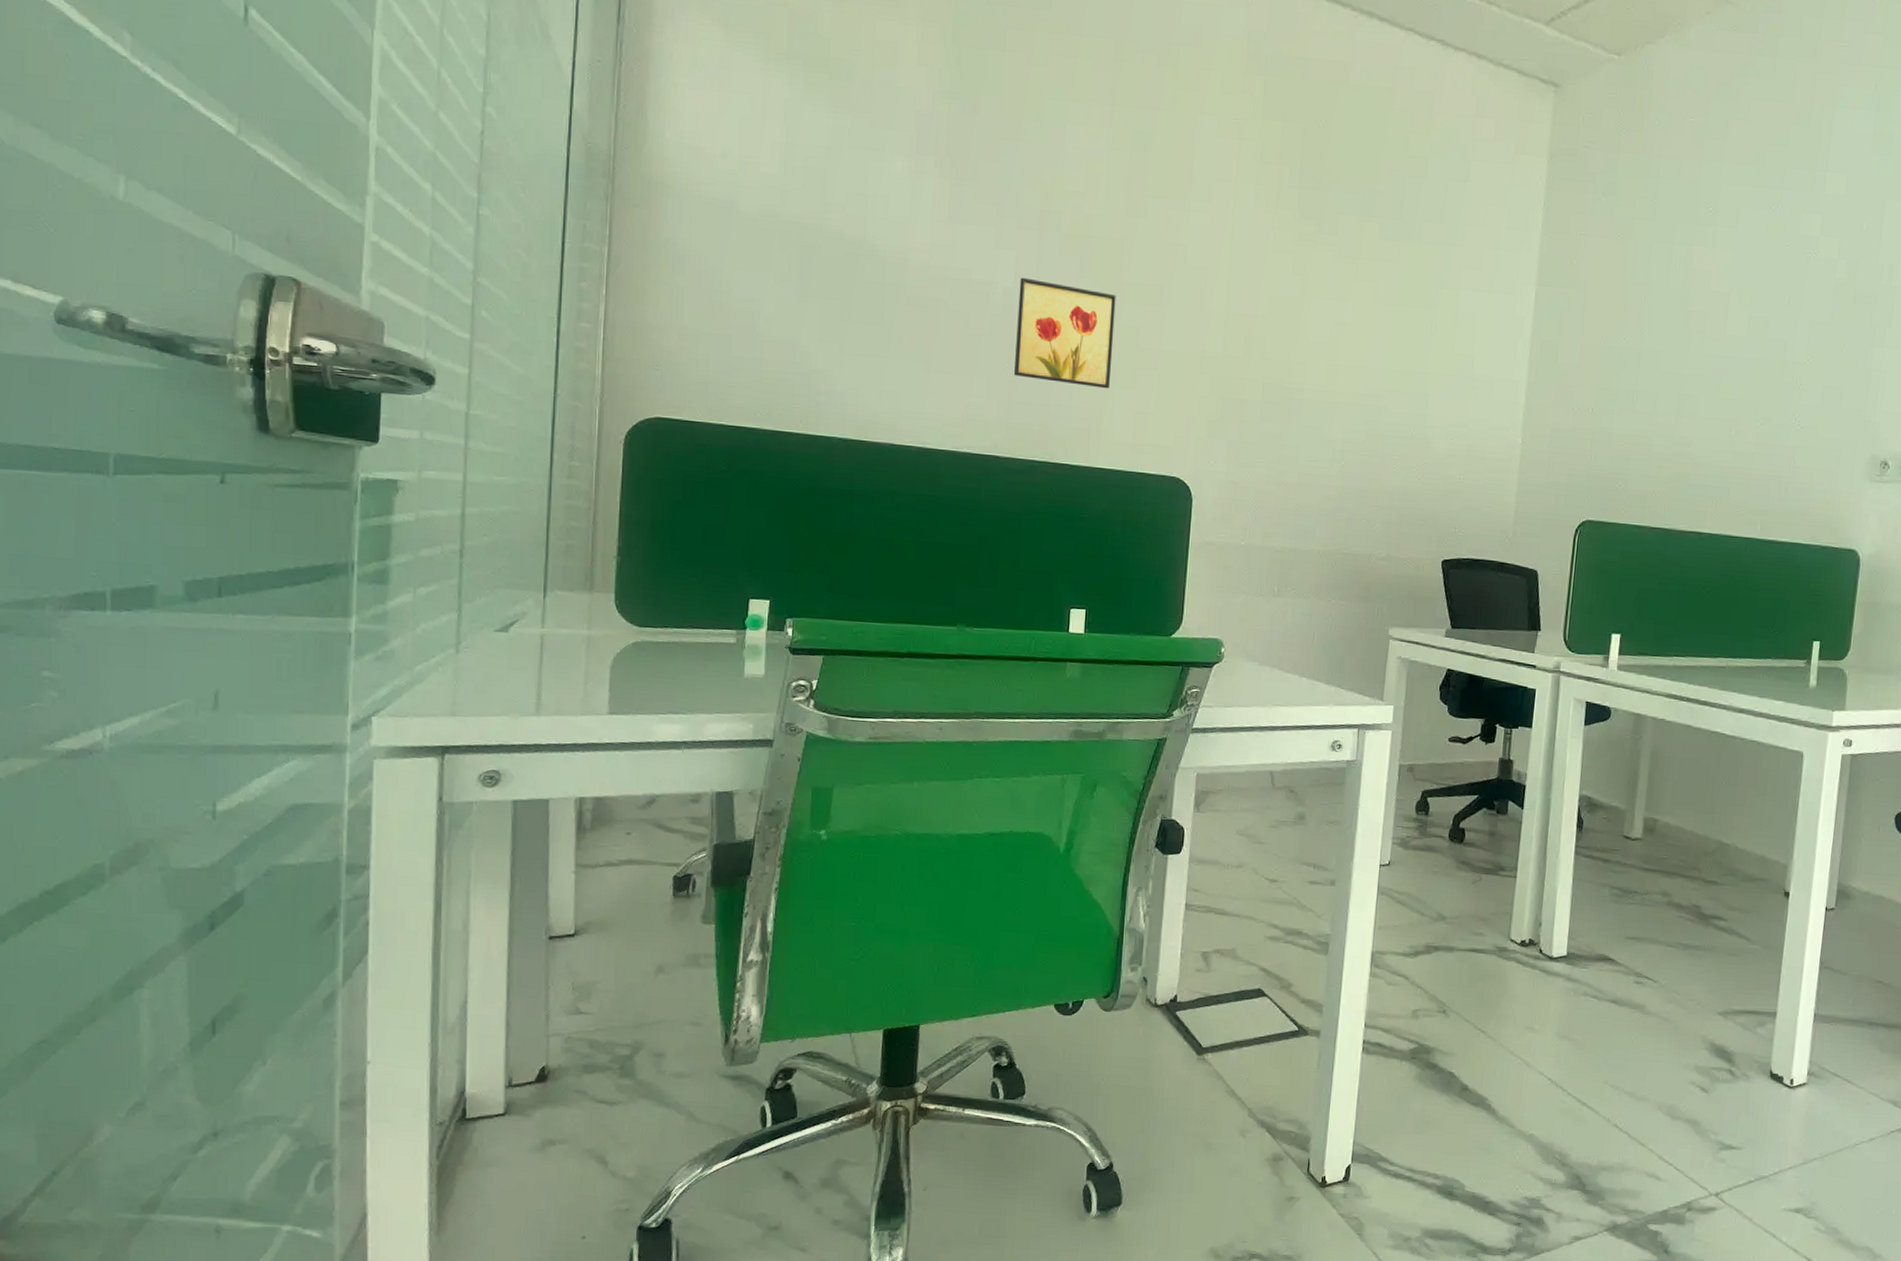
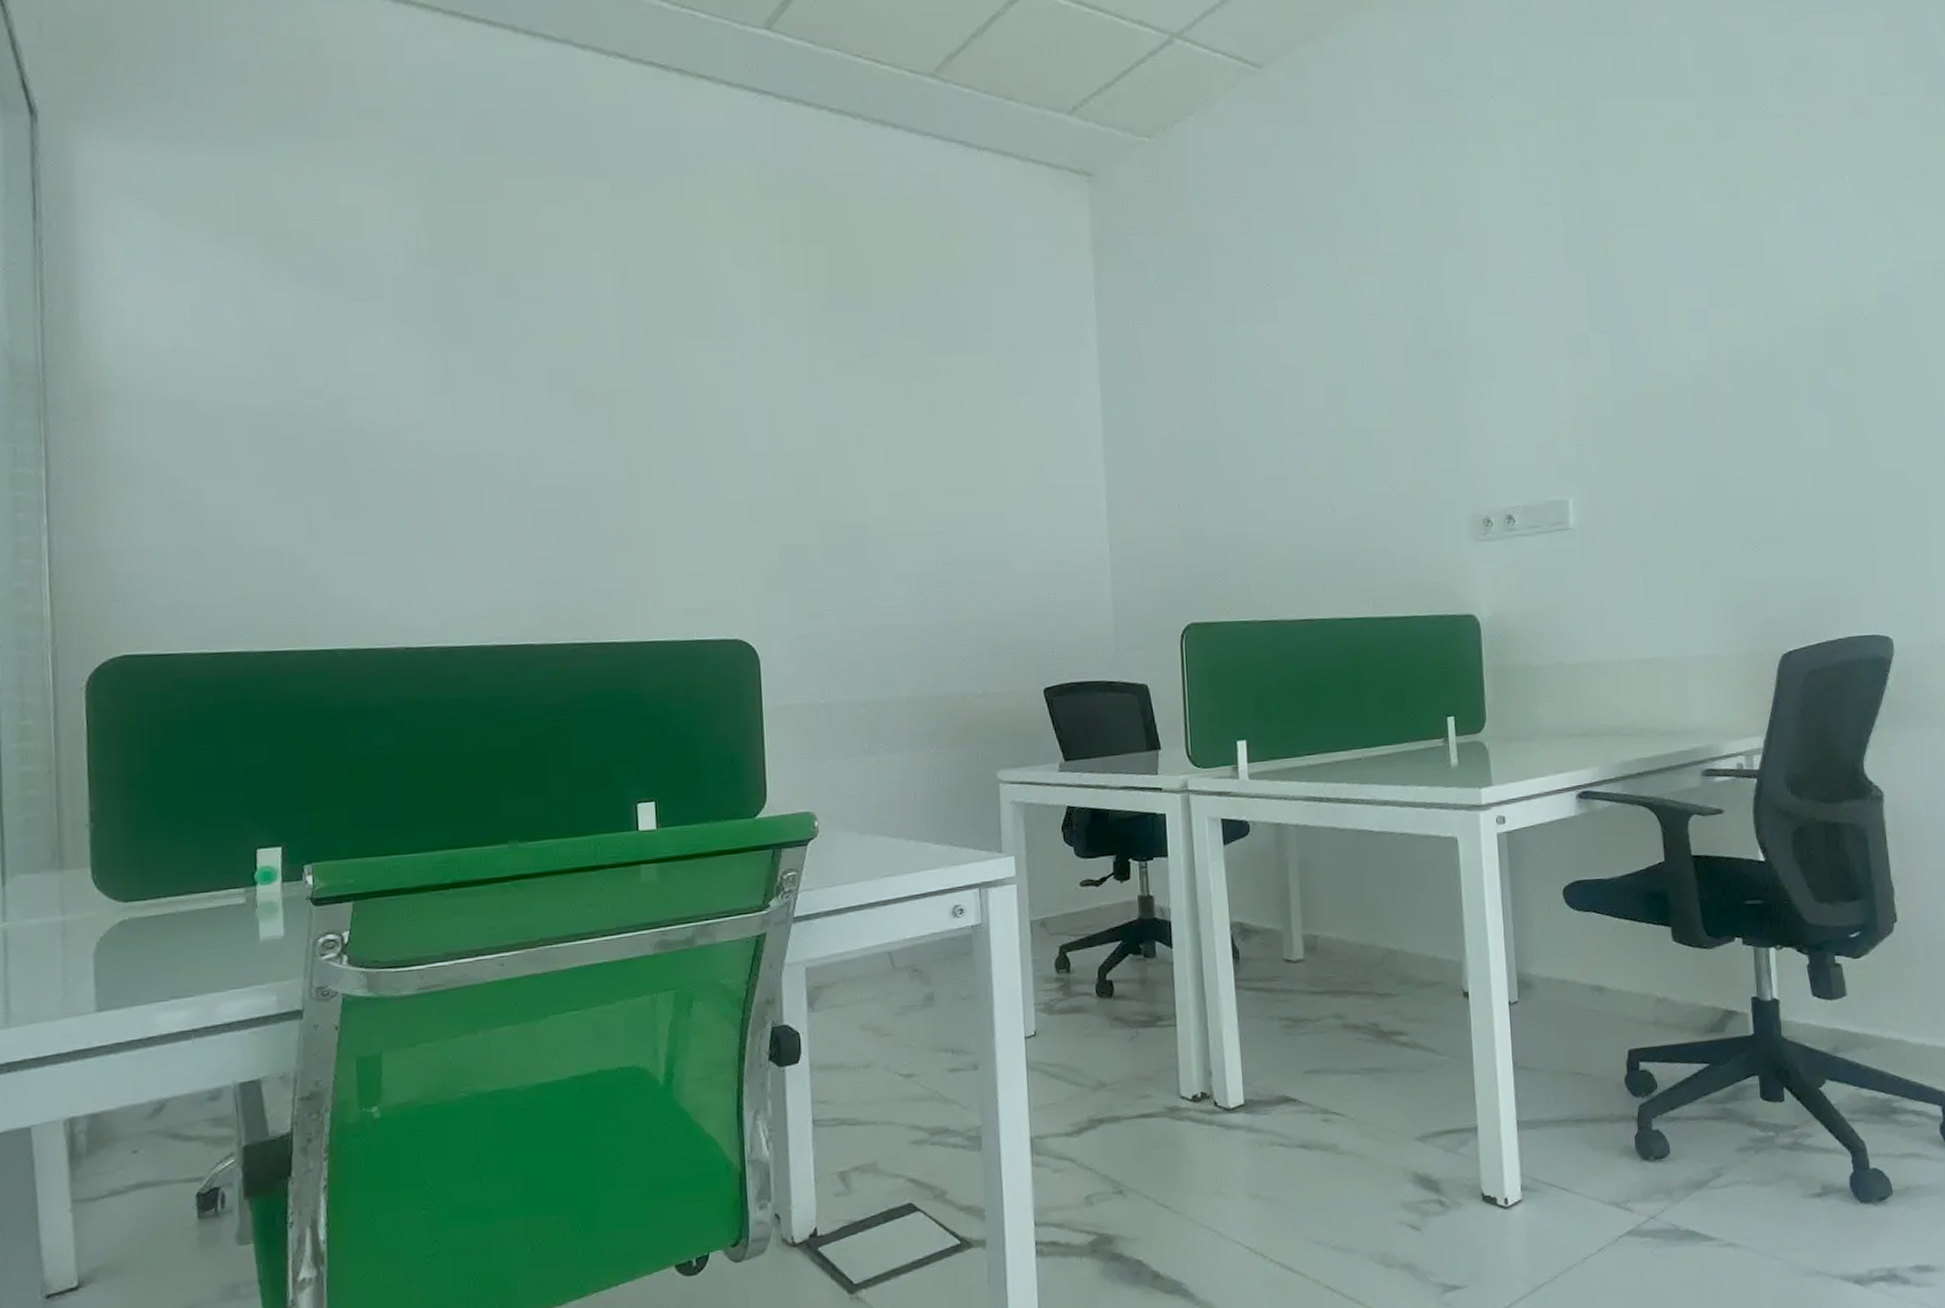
wall art: present [1014,277,1116,389] -> none [534,443,651,554]

